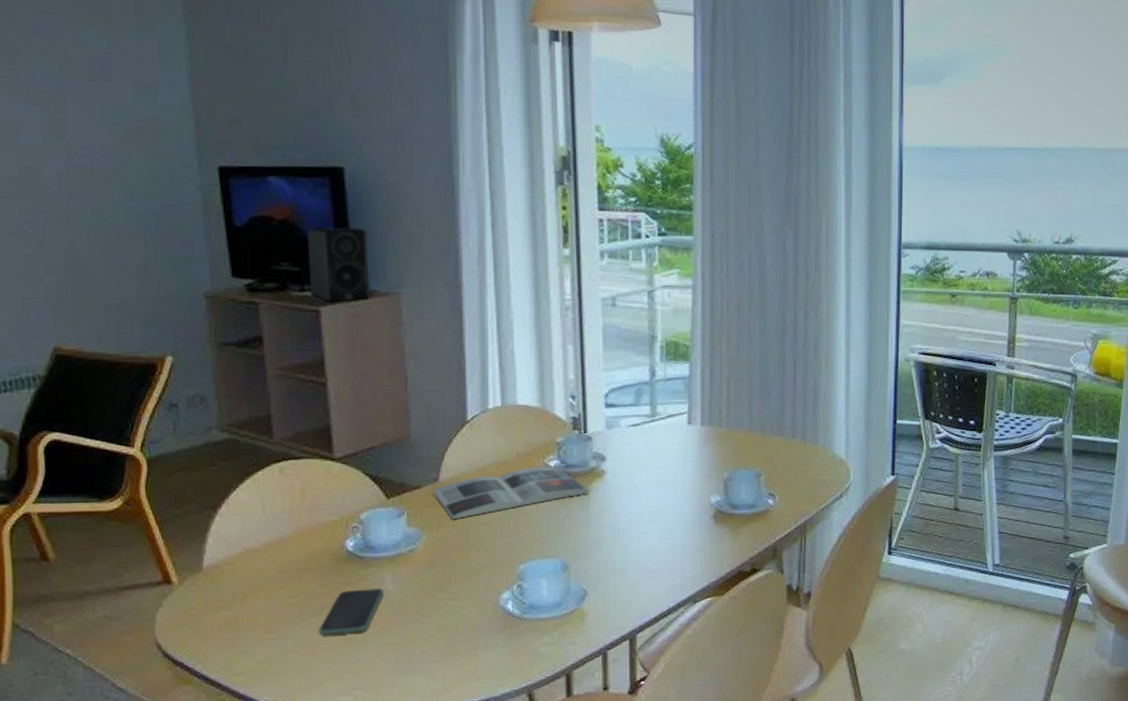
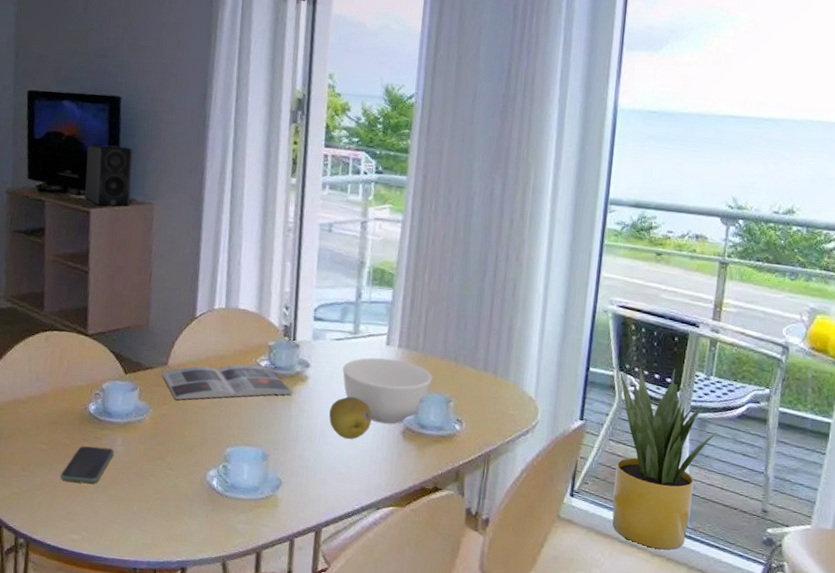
fruit: none [633,486,679,533] -> present [329,396,372,439]
bowl: none [643,439,740,510] -> present [343,357,432,424]
planter: none [926,410,1020,592] -> present [612,367,717,550]

